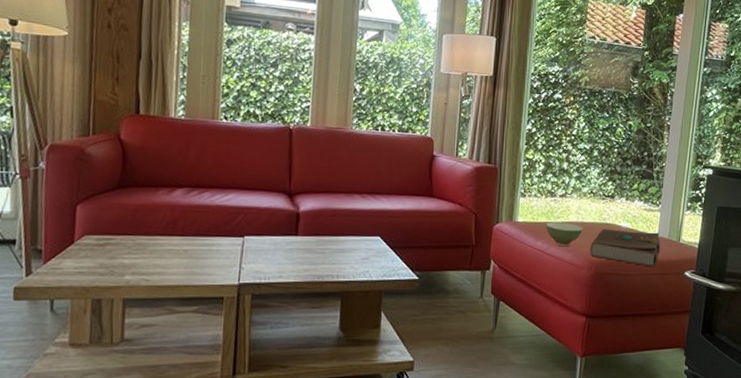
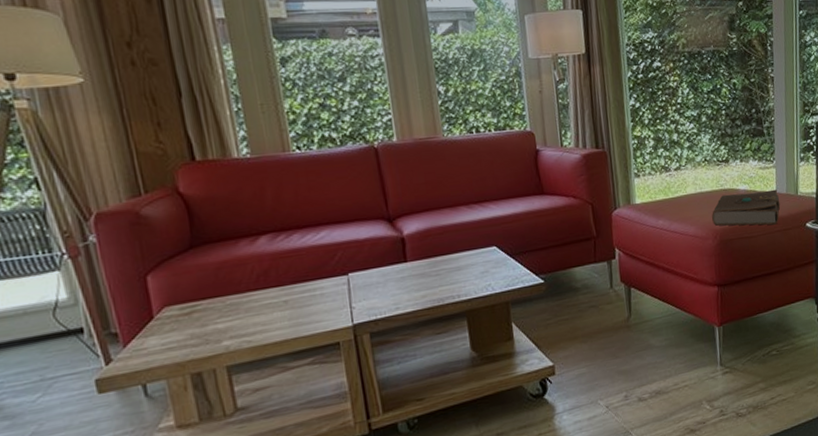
bowl: present [546,222,584,247] -> none [664,195,703,222]

